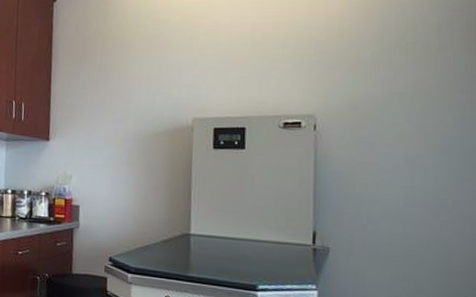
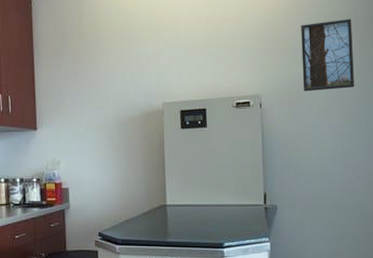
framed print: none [372,27,444,114] -> present [301,19,354,92]

